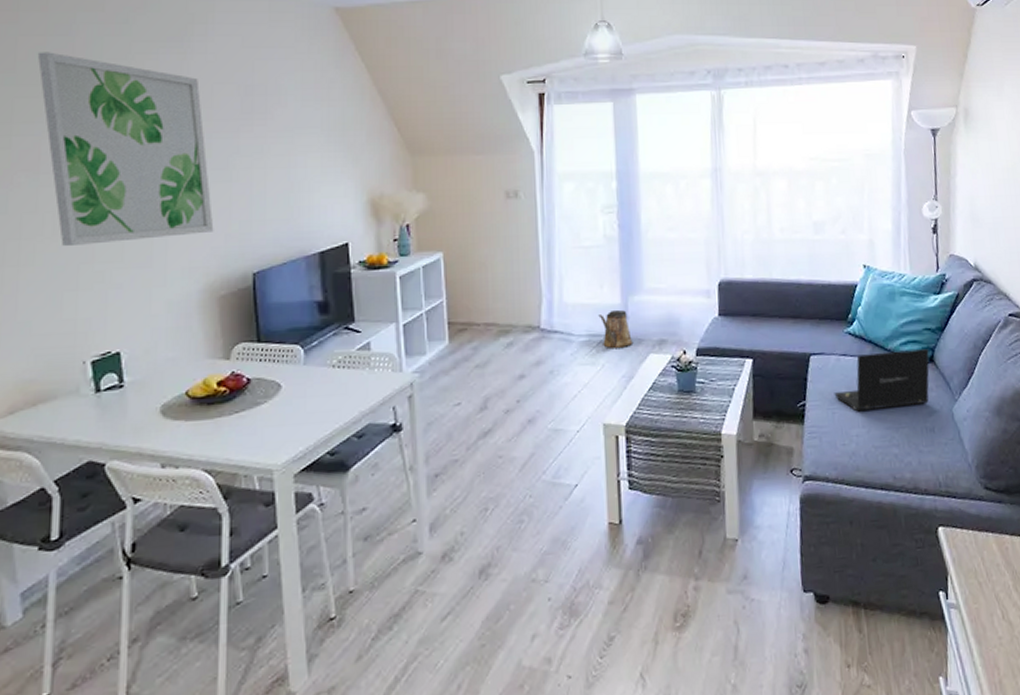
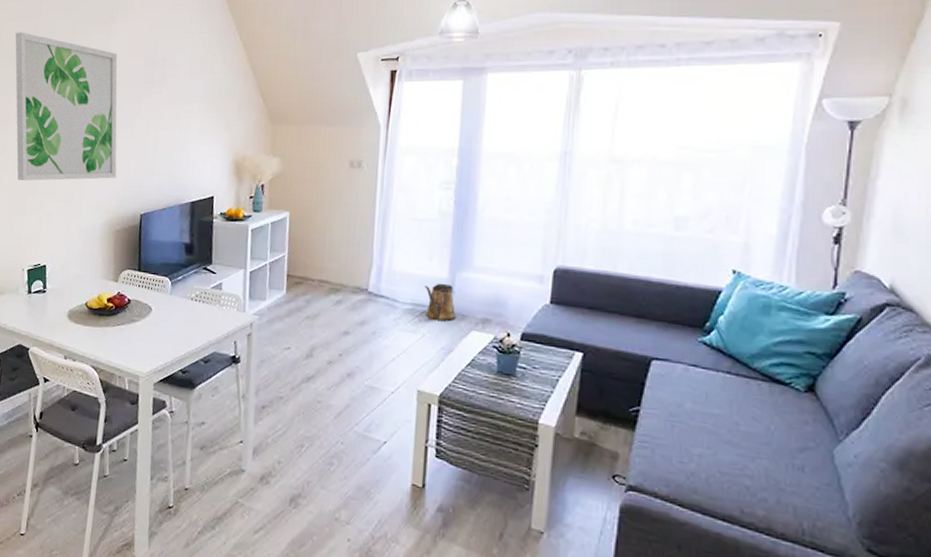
laptop: present [834,349,930,412] -> none [676,368,809,438]

